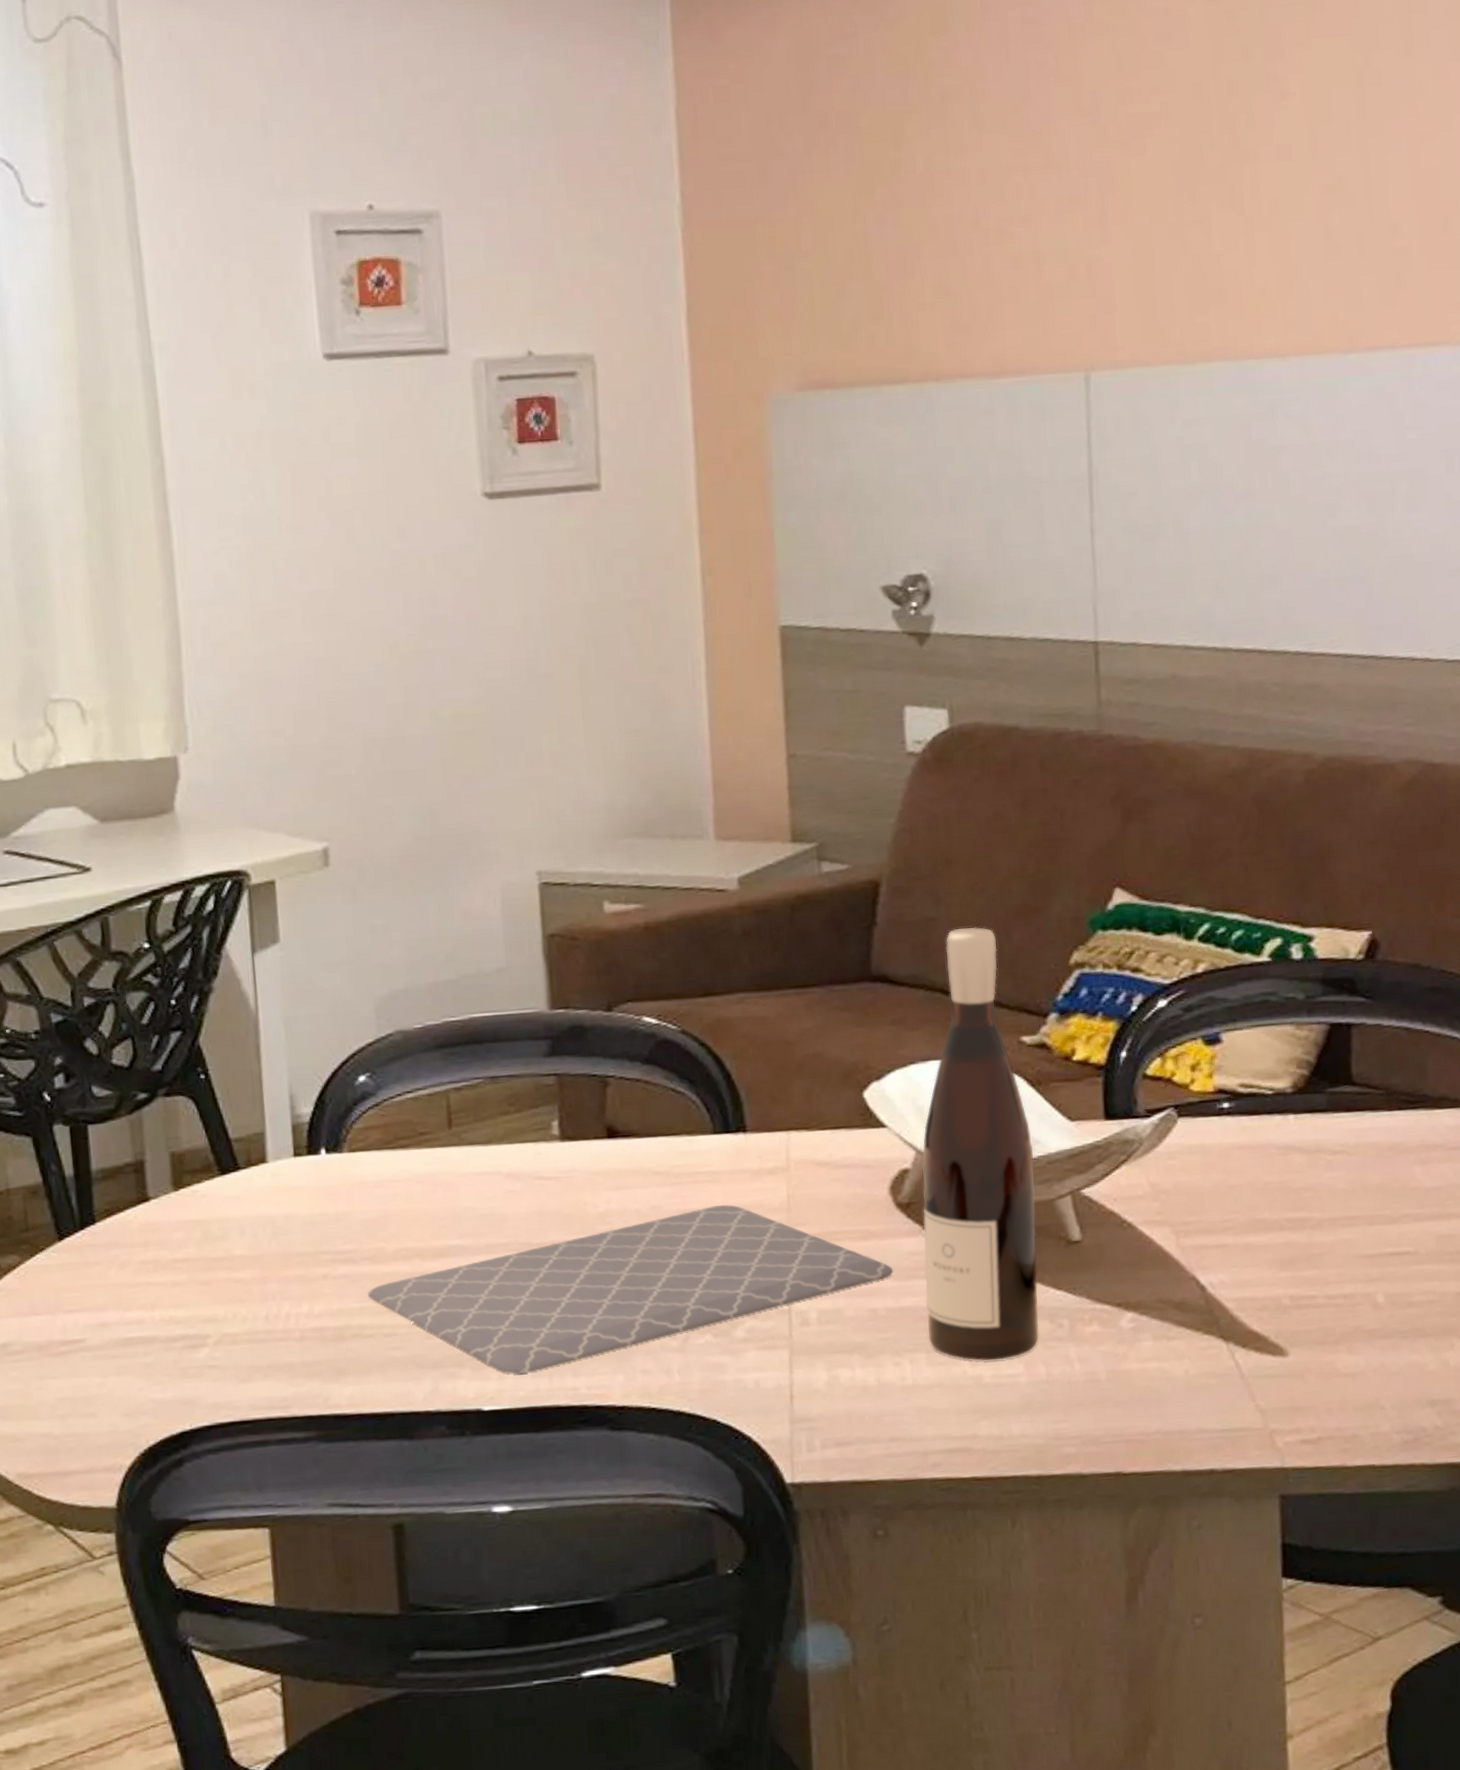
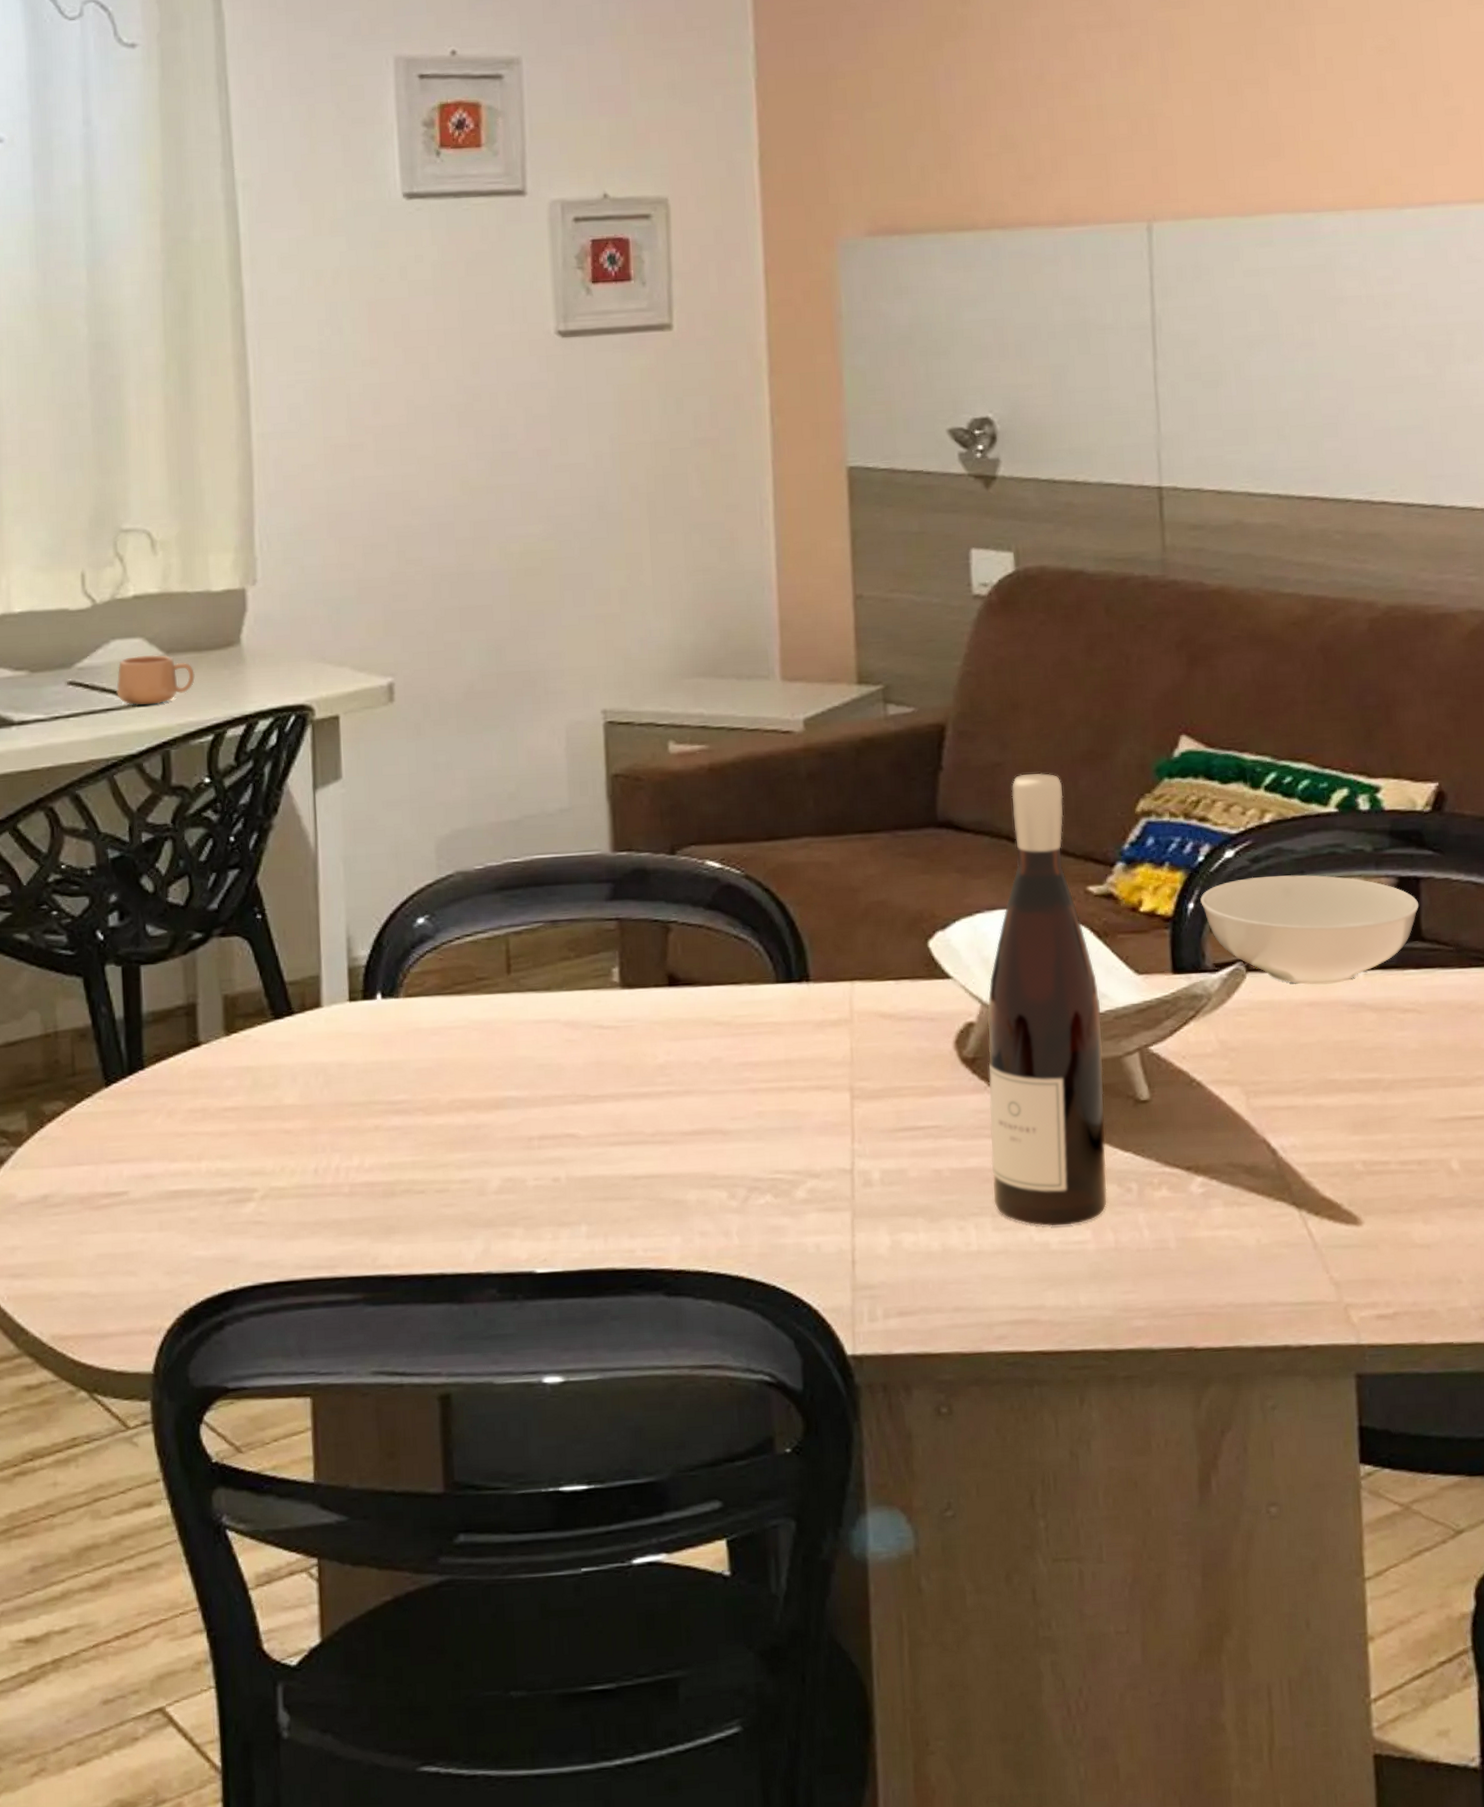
mug: none [52,823,130,874] -> present [116,655,195,706]
placemat: present [367,1204,894,1374] -> none [420,1057,959,1234]
bowl: none [1133,1023,1350,1129] -> present [1200,875,1419,985]

